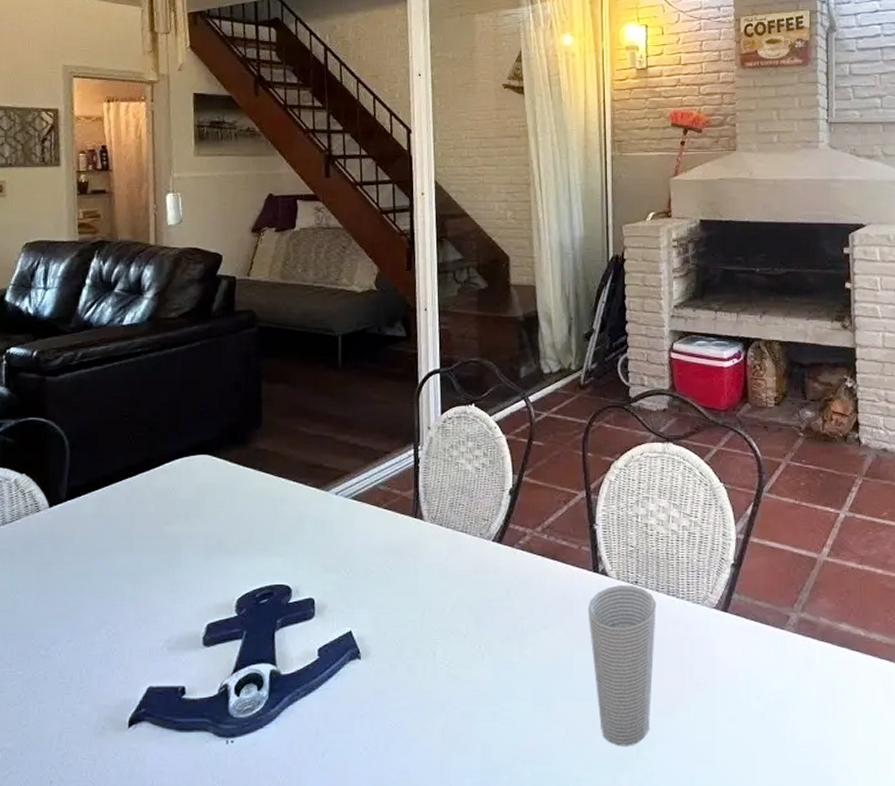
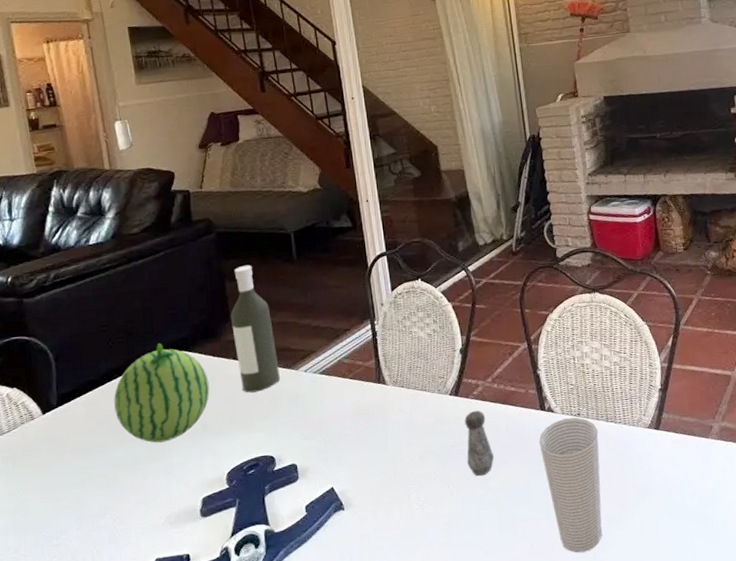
fruit: none [126,442,231,555] -> present [114,342,210,443]
bottle: none [263,366,308,511] -> present [231,265,280,393]
salt shaker: none [504,562,535,640] -> present [464,410,494,477]

